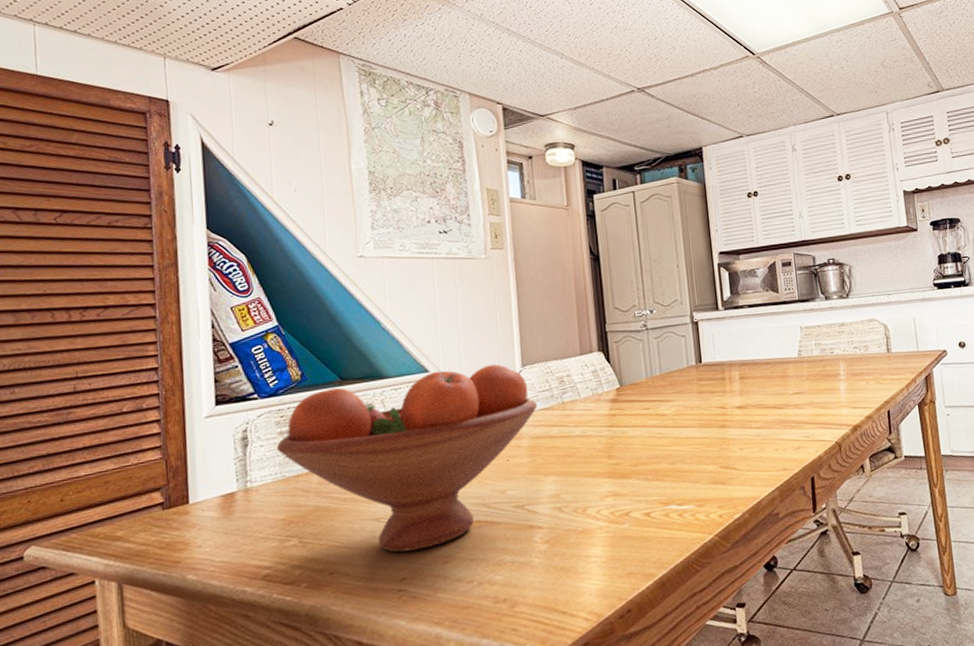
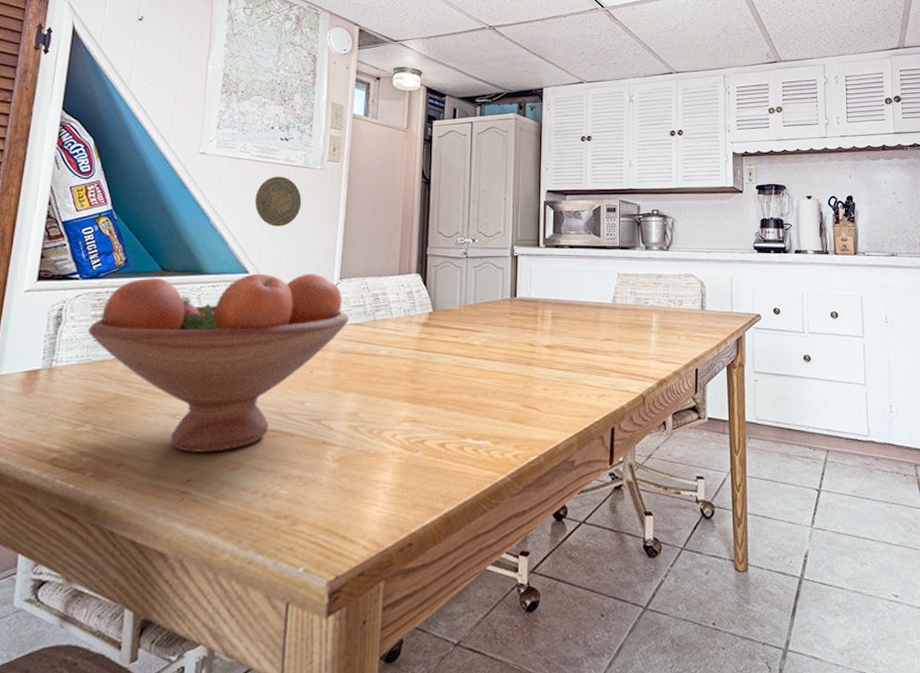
decorative plate: none [422,270,472,323] -> present [254,176,302,227]

